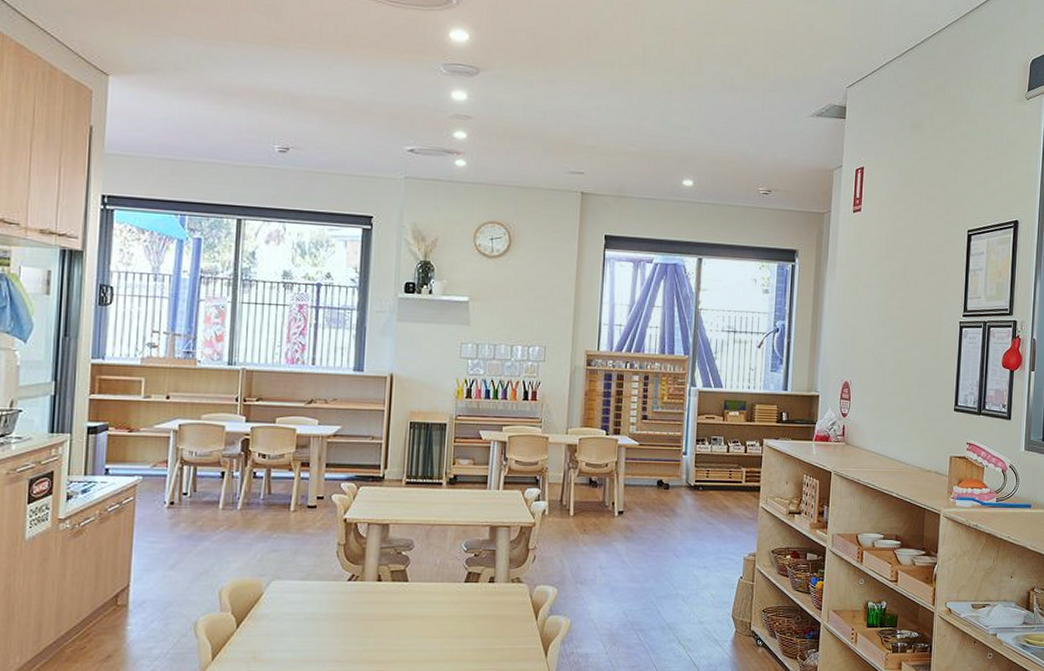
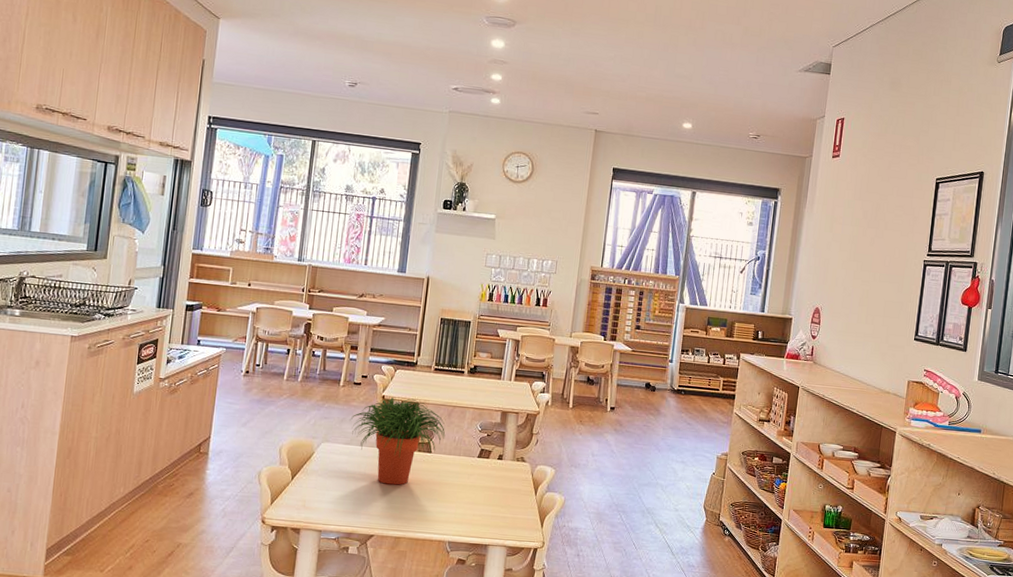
potted plant: none [304,519,424,623] -> present [349,398,446,485]

